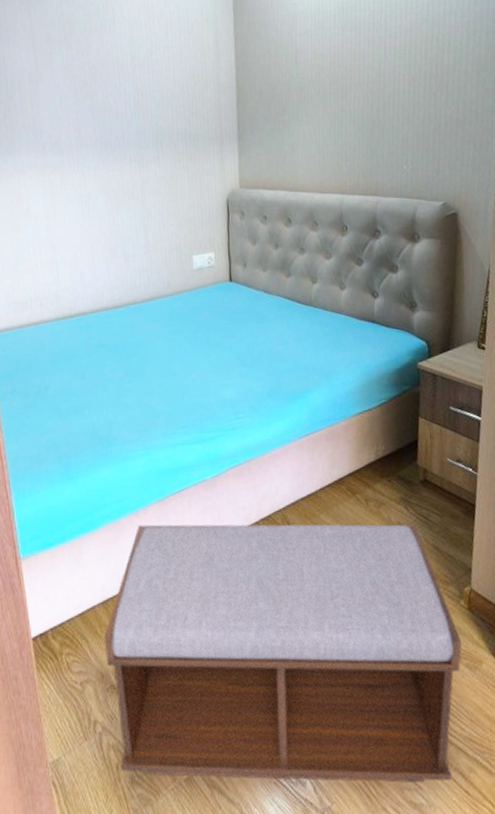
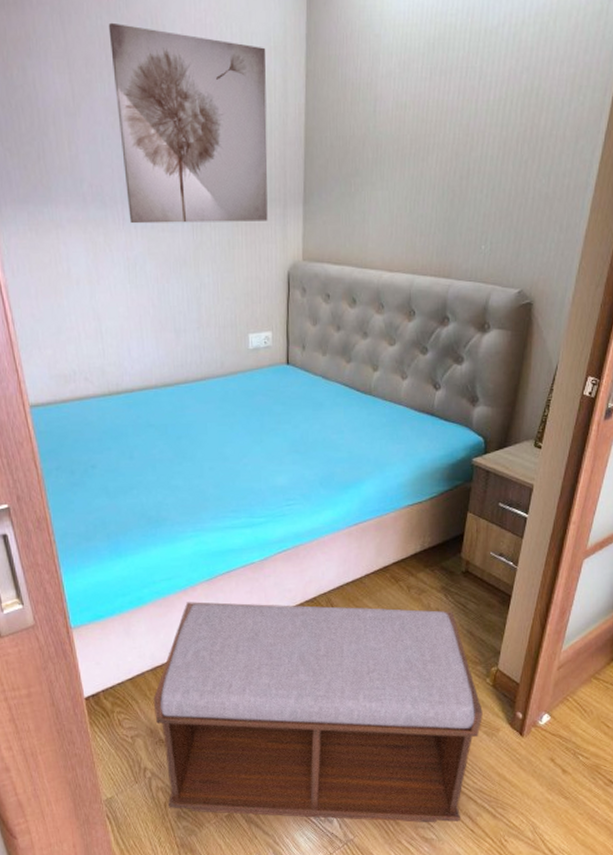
wall art: none [67,9,207,166] -> present [108,22,268,224]

